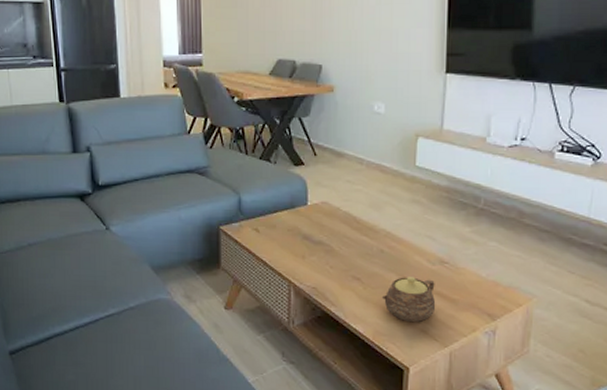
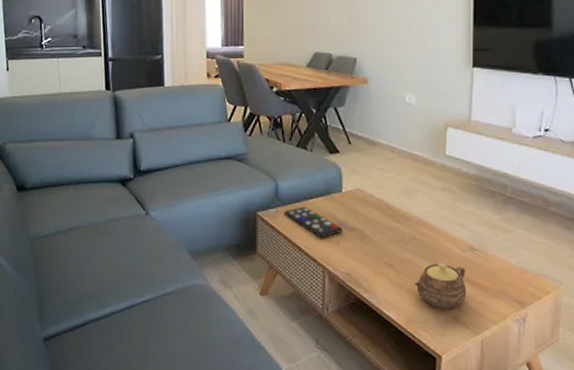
remote control: none [247,220,308,252] -> present [284,206,342,238]

